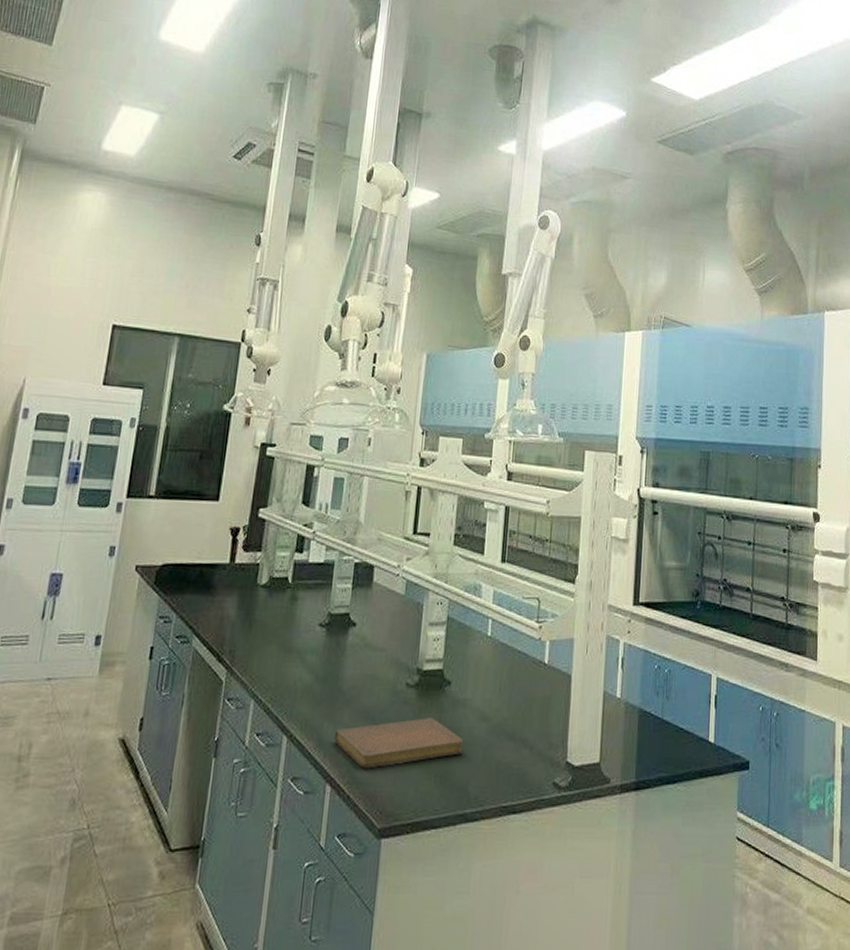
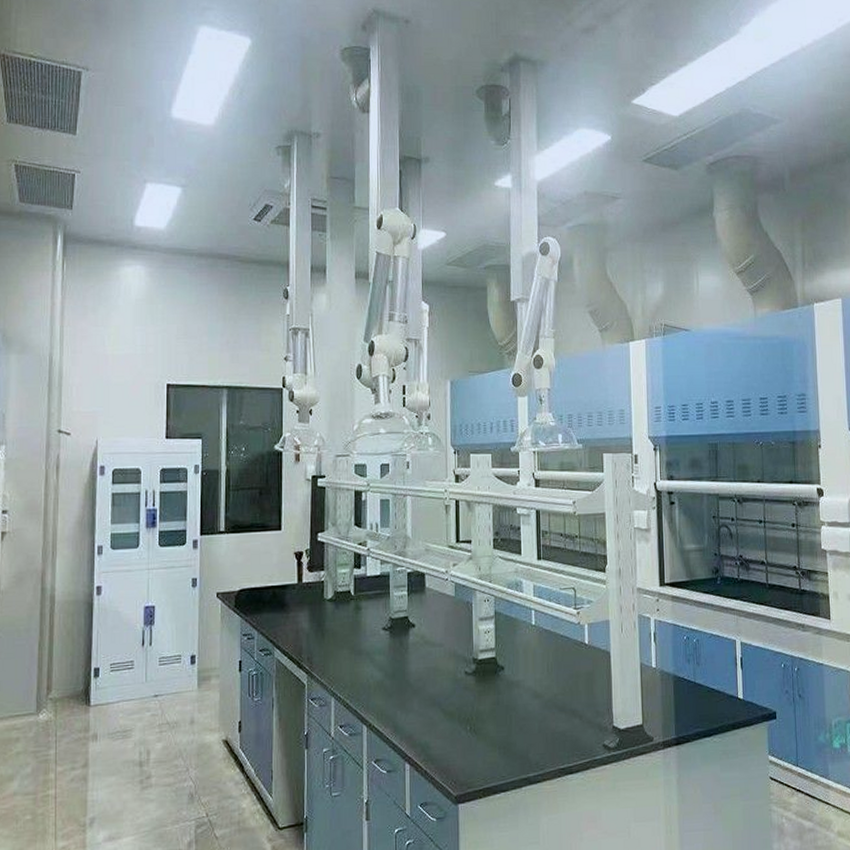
notebook: present [334,718,464,769] -> none [407,699,522,747]

